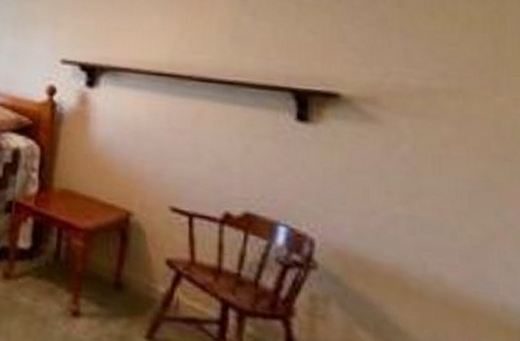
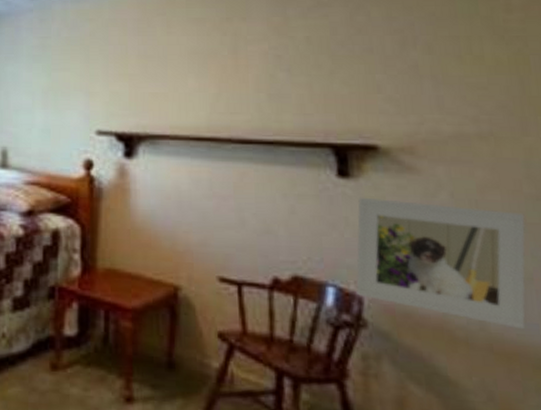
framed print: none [308,142,491,288] -> present [356,197,526,330]

